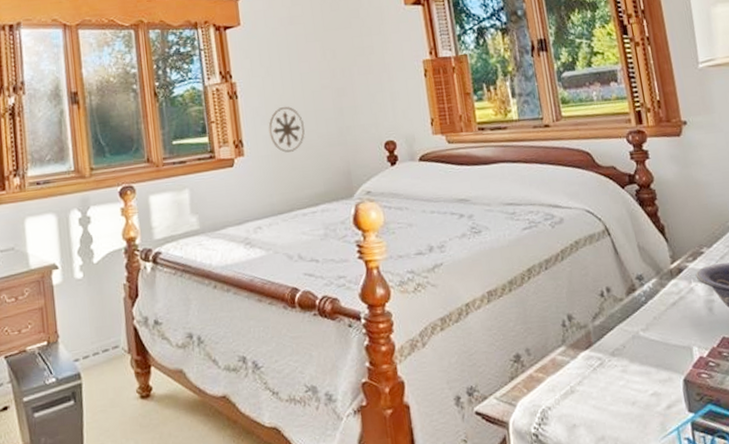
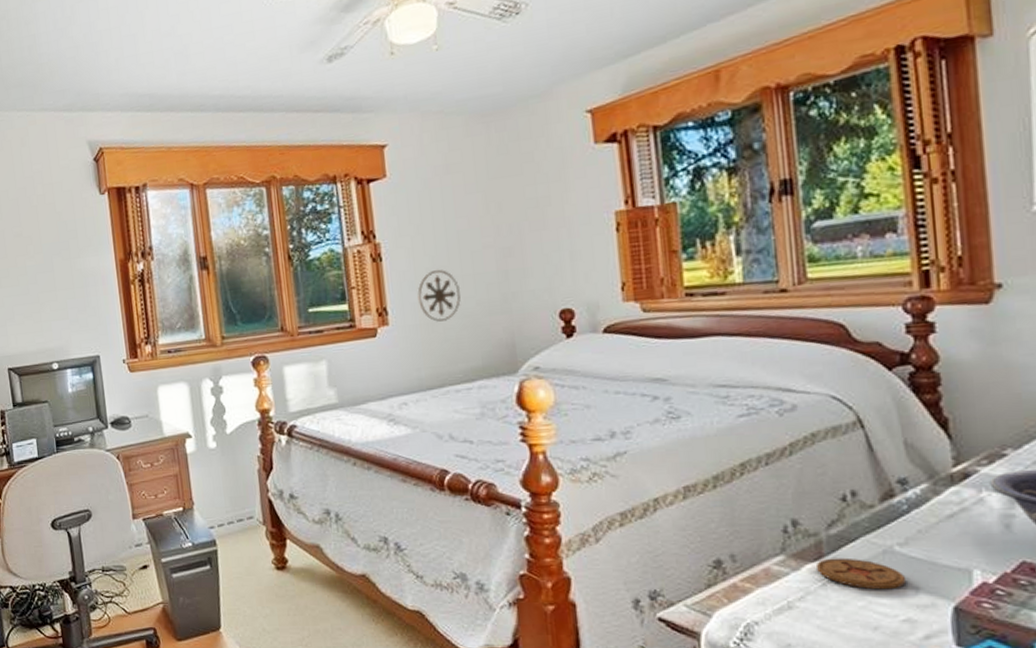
coaster: none [588,344,651,370] -> present [817,557,907,590]

